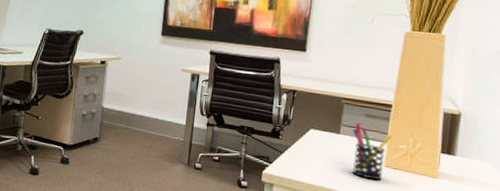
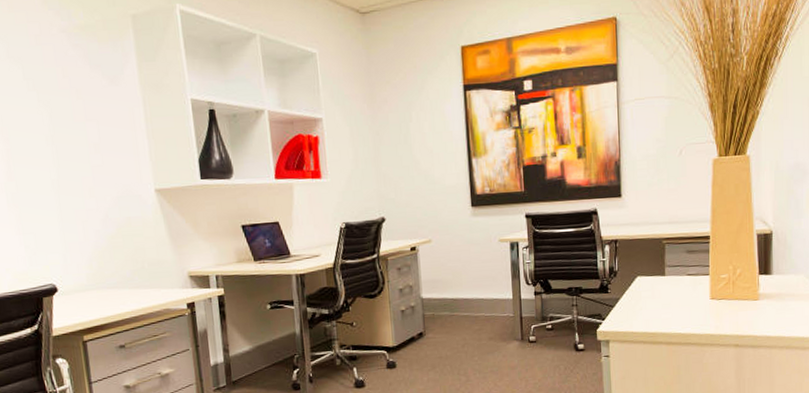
pen holder: present [352,123,393,180] -> none [677,261,714,315]

